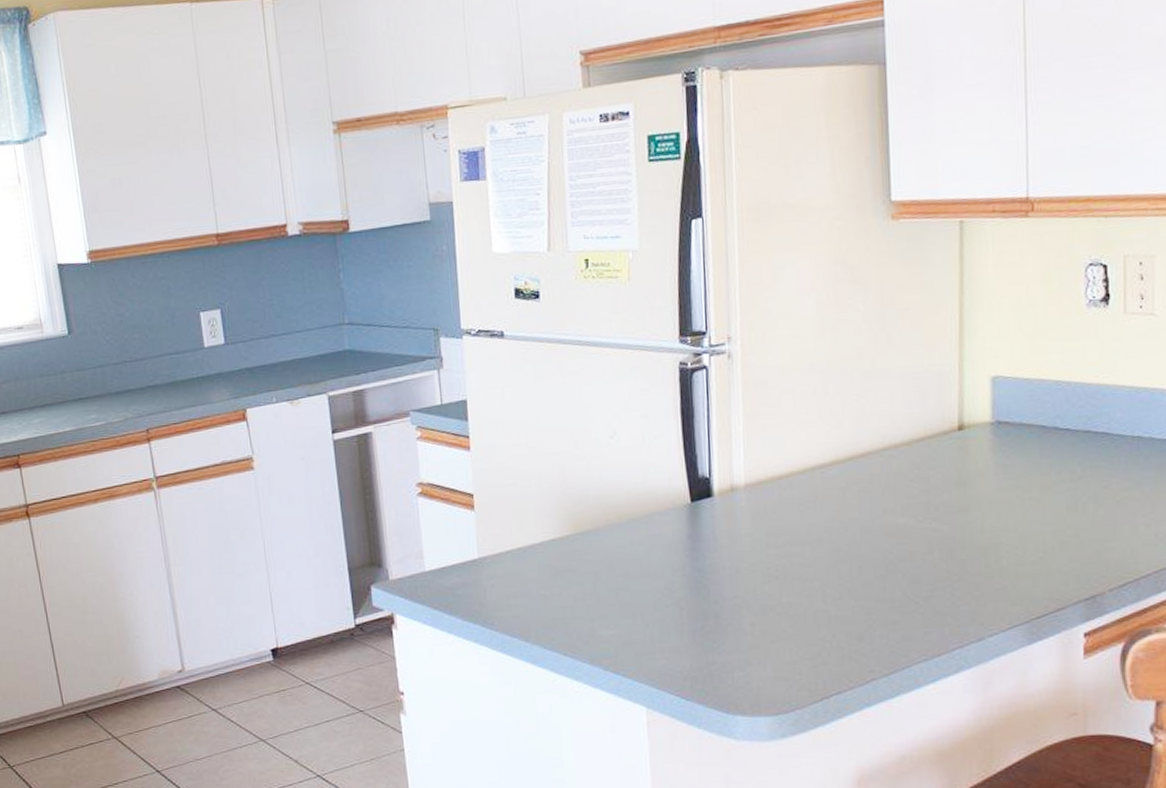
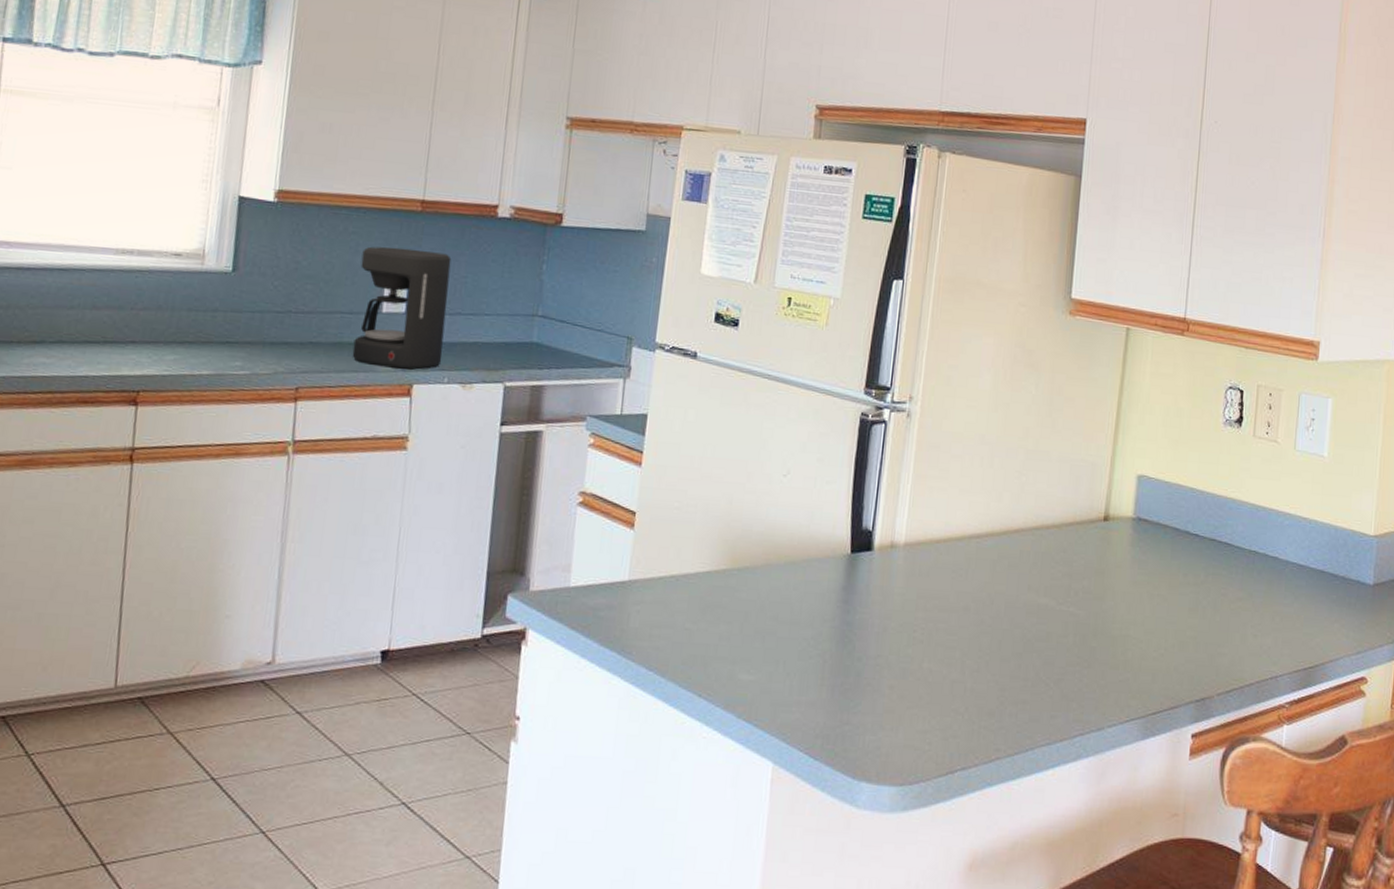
coffee maker: none [174,280,267,398] -> present [352,246,452,370]

